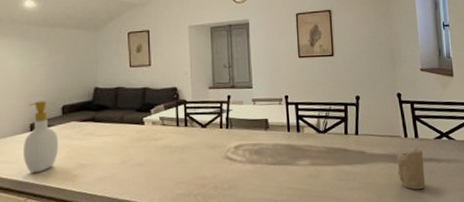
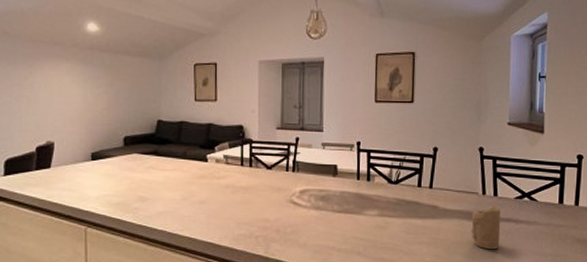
soap bottle: present [24,101,59,173] -> none [85,130,120,203]

